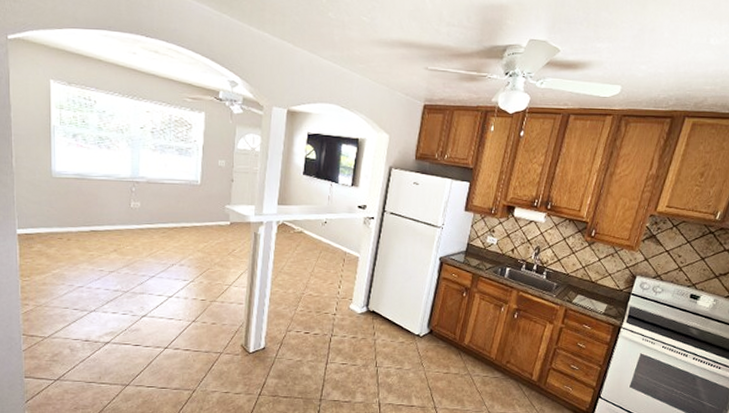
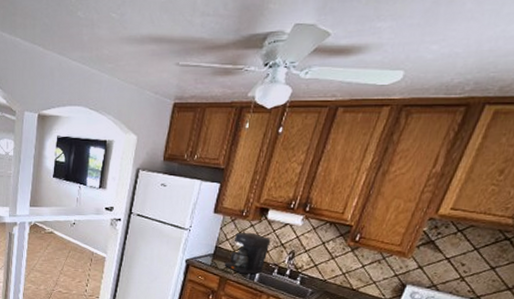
coffee maker: none [476,229,518,271] -> present [224,232,271,275]

